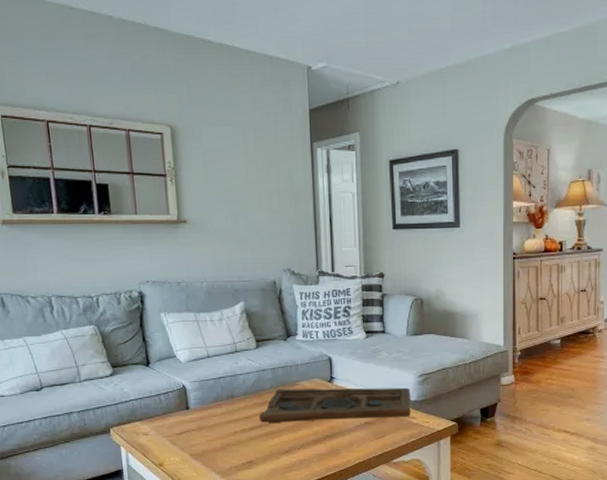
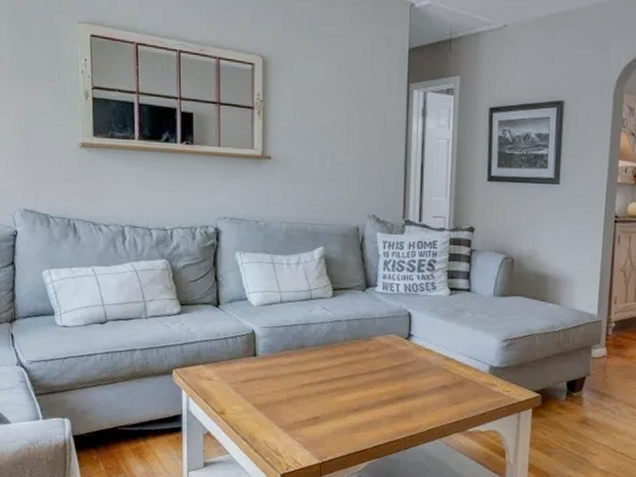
decorative tray: present [259,387,411,423] -> none [329,343,493,383]

